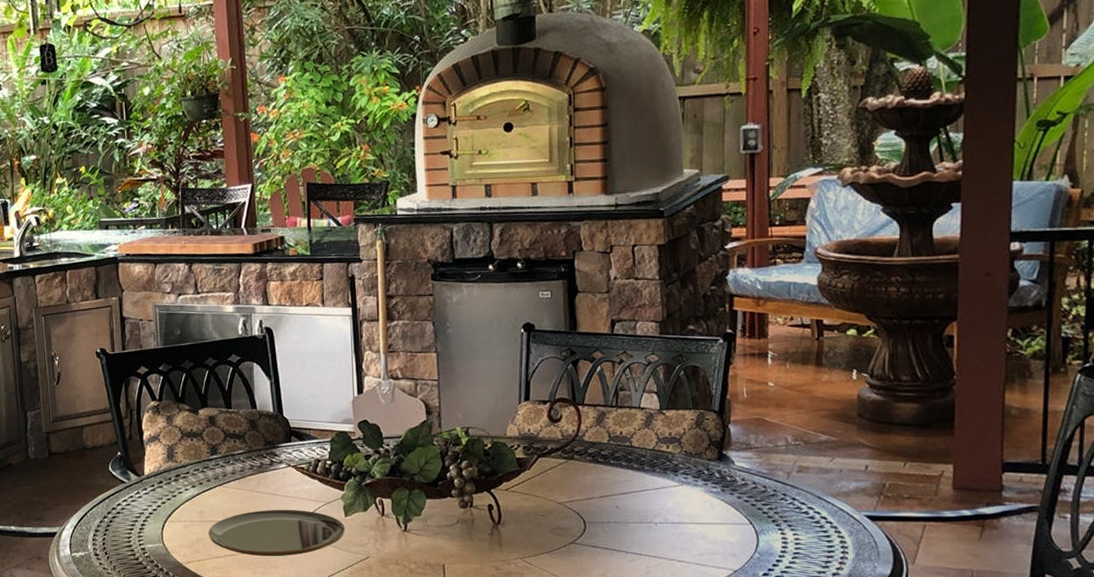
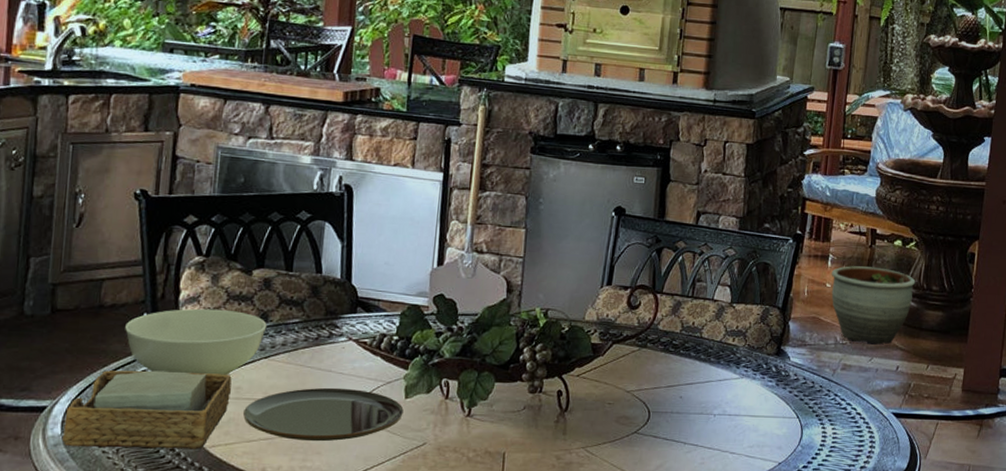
napkin holder: none [71,500,196,565] -> present [61,370,232,450]
bowl: none [105,445,217,502] -> present [125,308,267,375]
planter pot: none [772,360,879,444] -> present [831,266,916,345]

